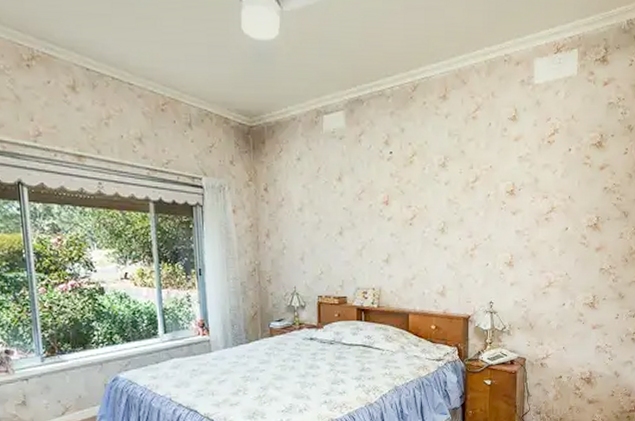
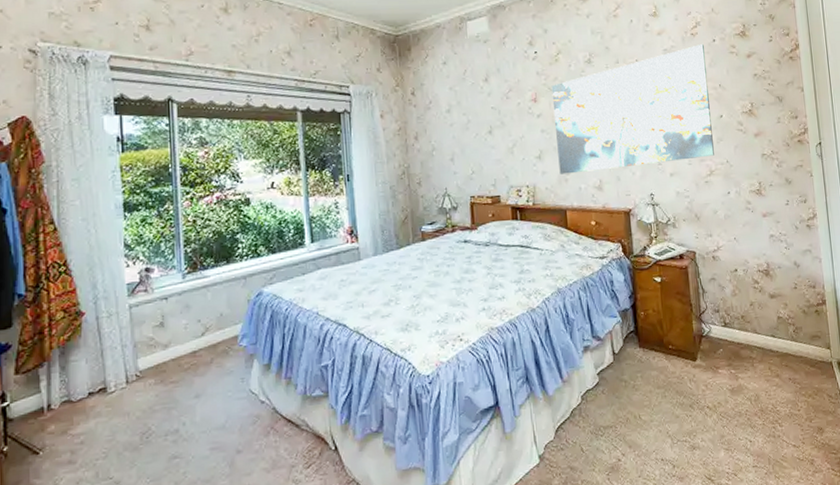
wall art: none [404,153,559,279] -> present [551,44,714,174]

